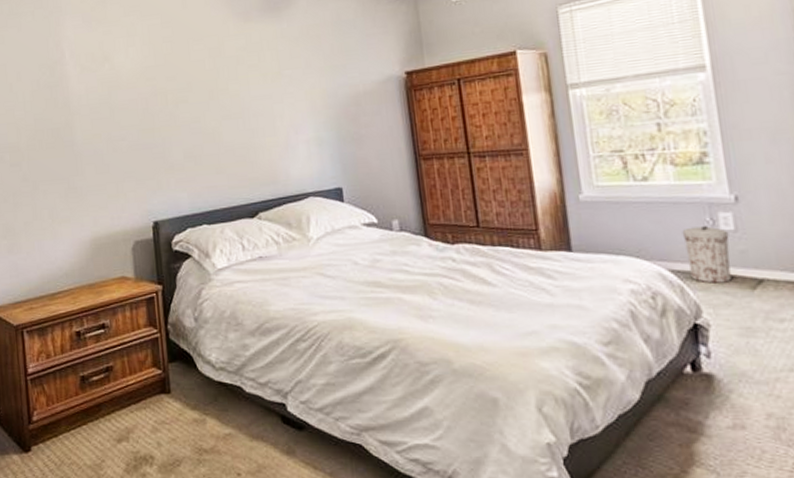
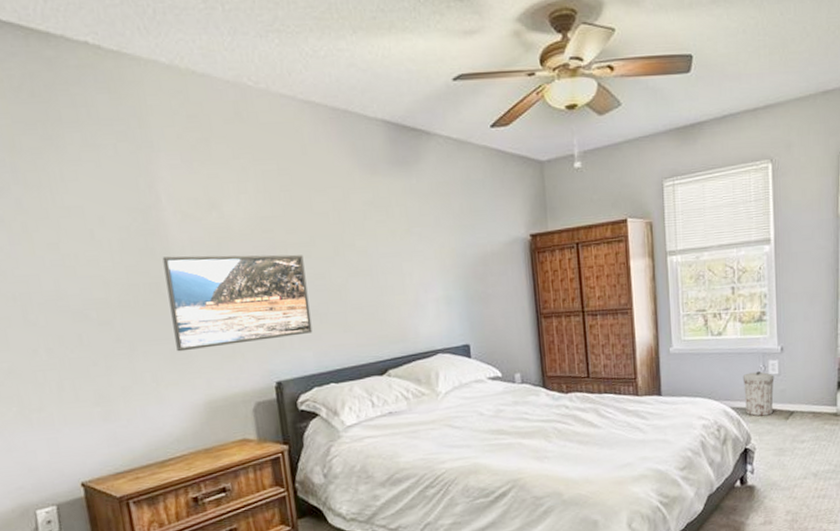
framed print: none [63,100,188,191] -> present [162,254,313,352]

